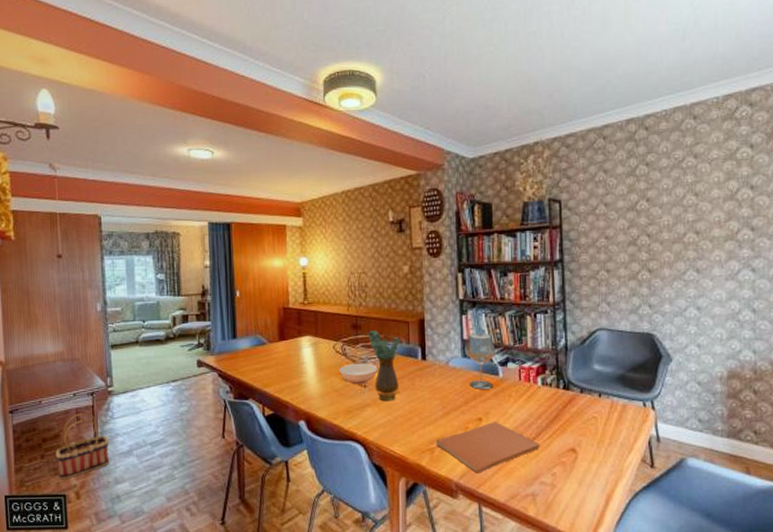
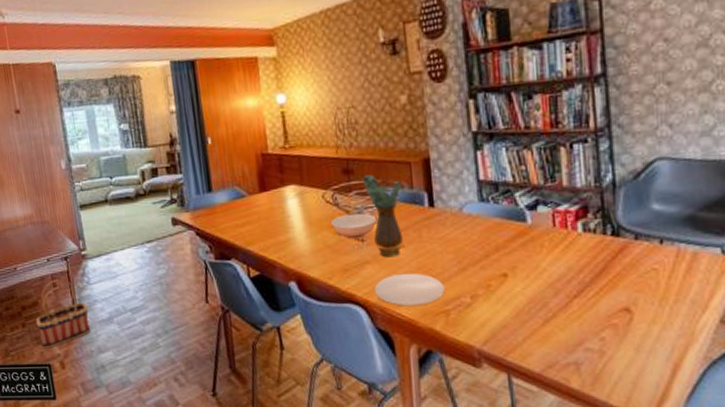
plate: none [373,415,431,445] -> present [374,273,445,307]
book: present [435,421,540,474] -> none [450,276,583,339]
wine glass: present [466,333,496,390] -> none [483,171,522,240]

